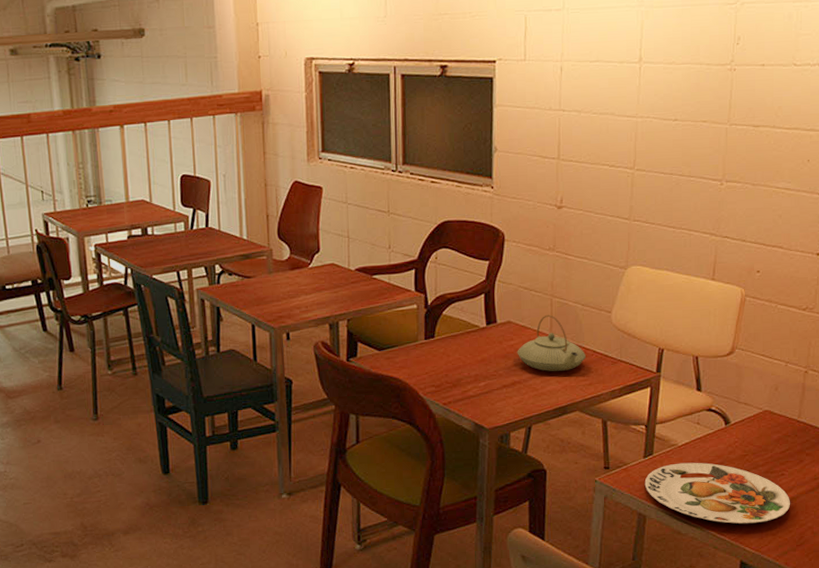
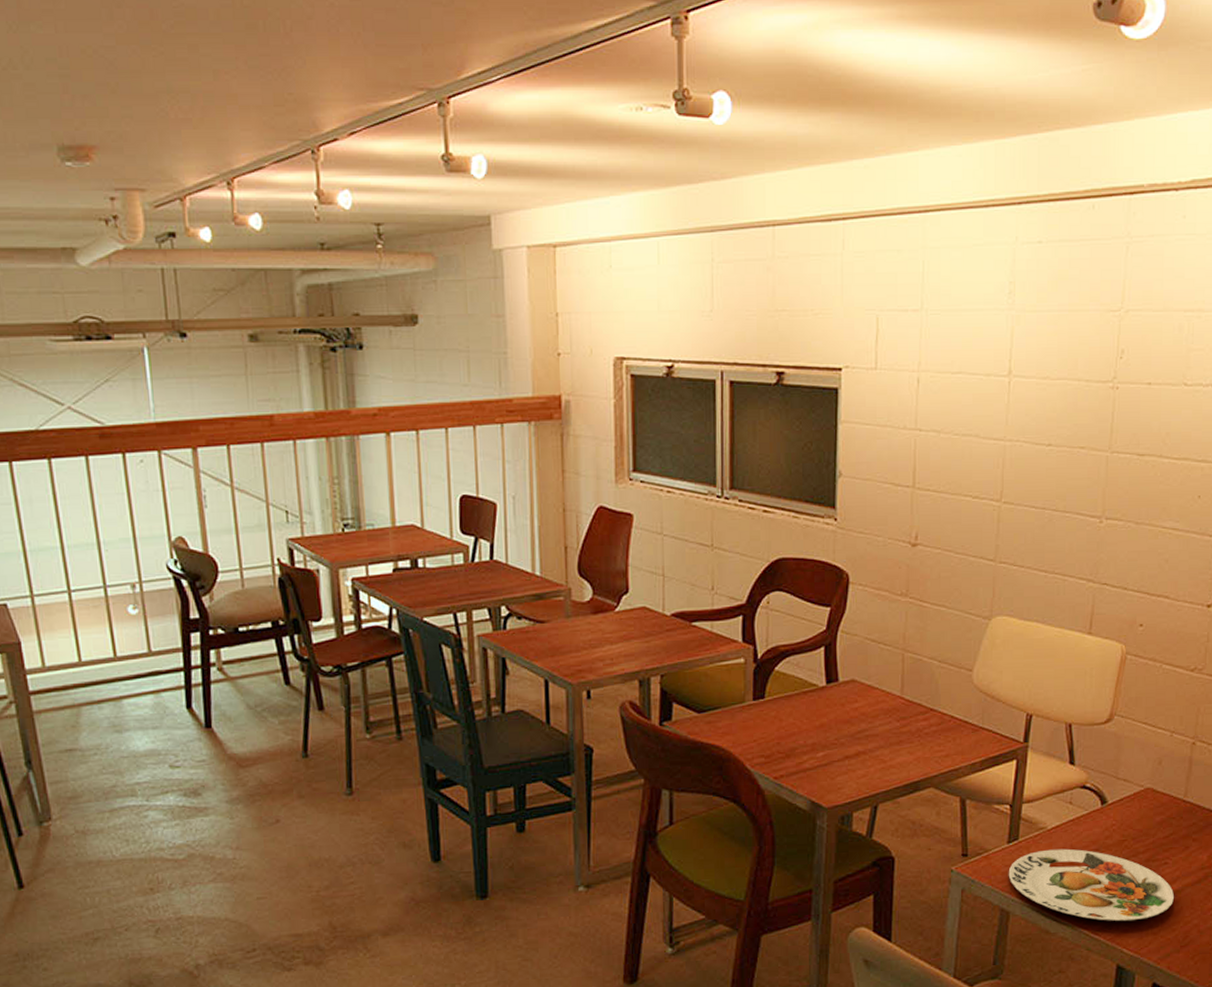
teapot: present [517,314,586,372] -> none [862,672,942,741]

